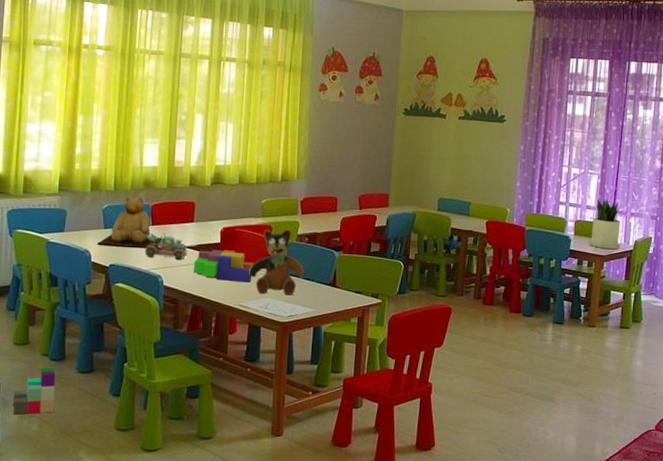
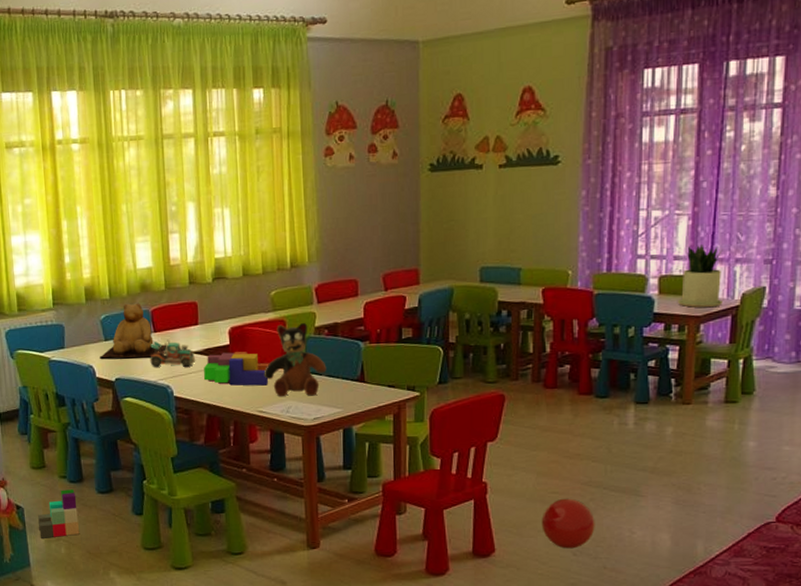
ball: none [474,401,518,446] -> present [541,498,595,549]

